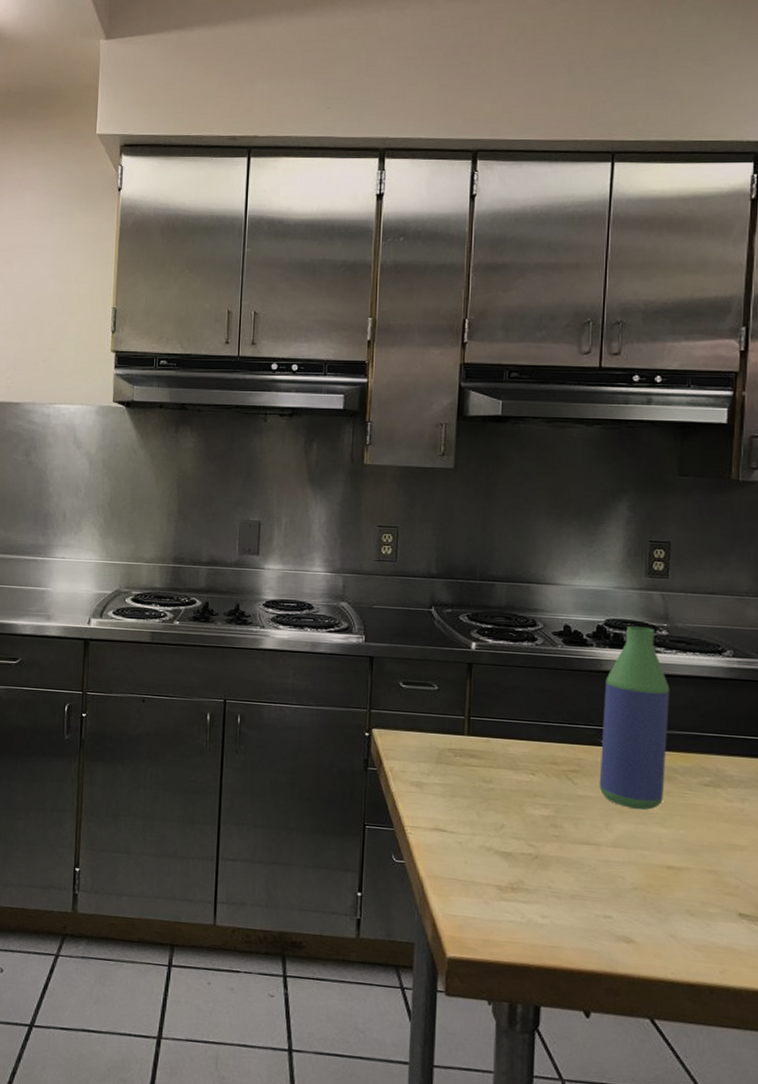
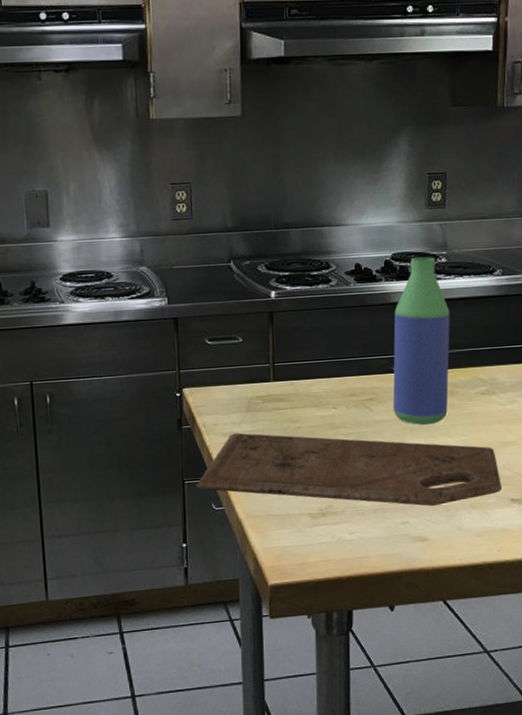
cutting board: none [377,783,728,905] -> present [196,432,503,507]

